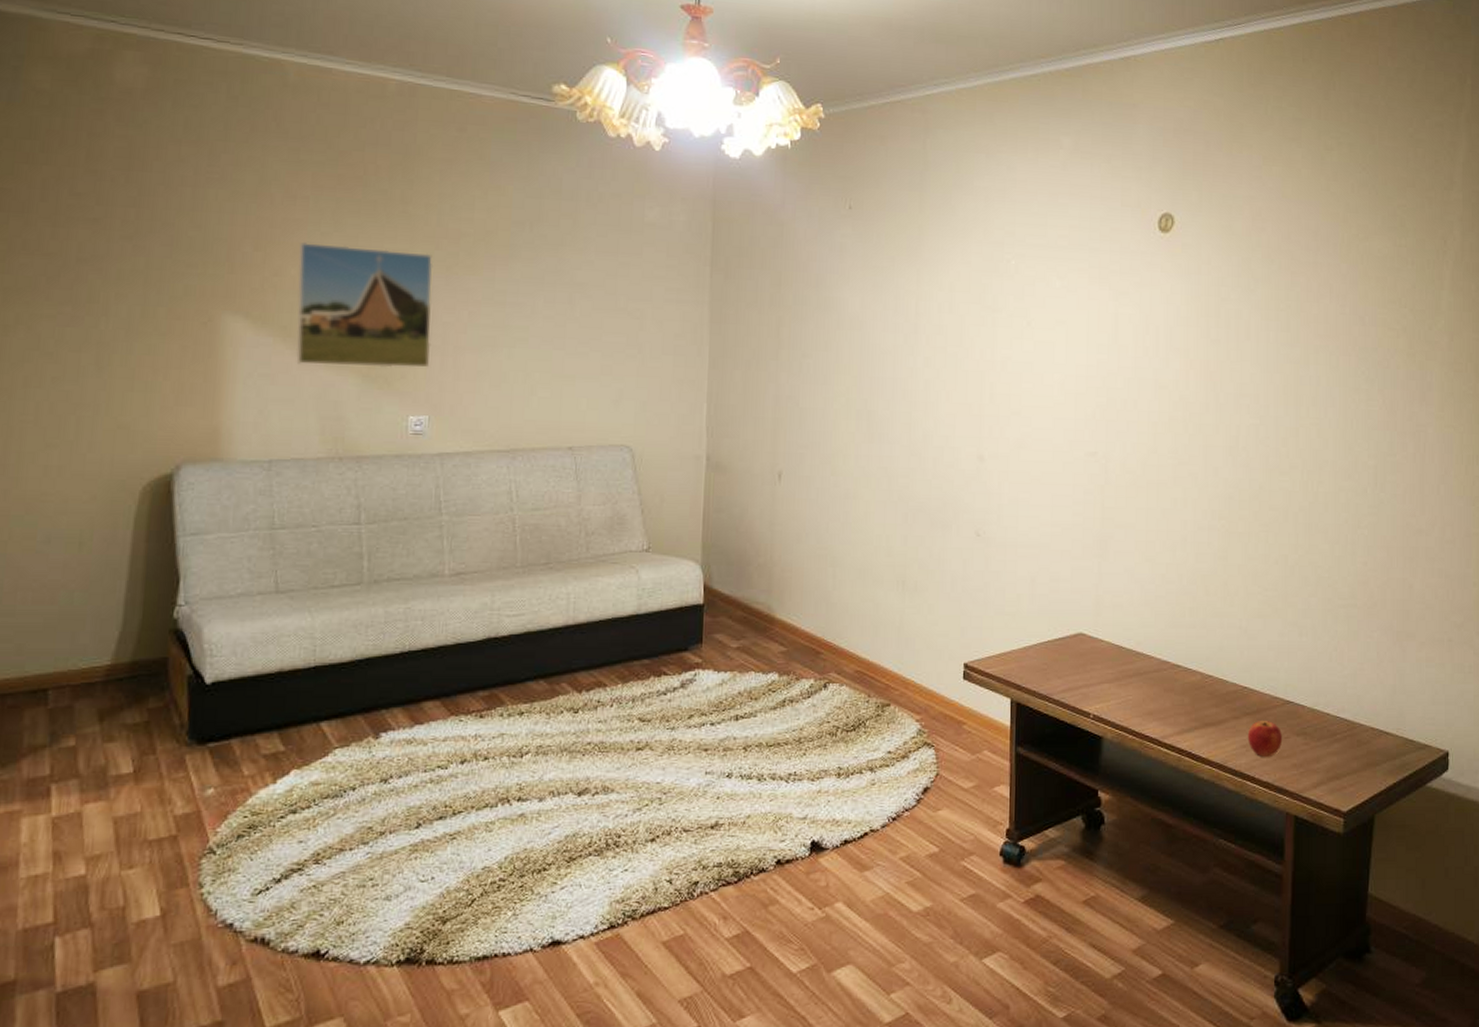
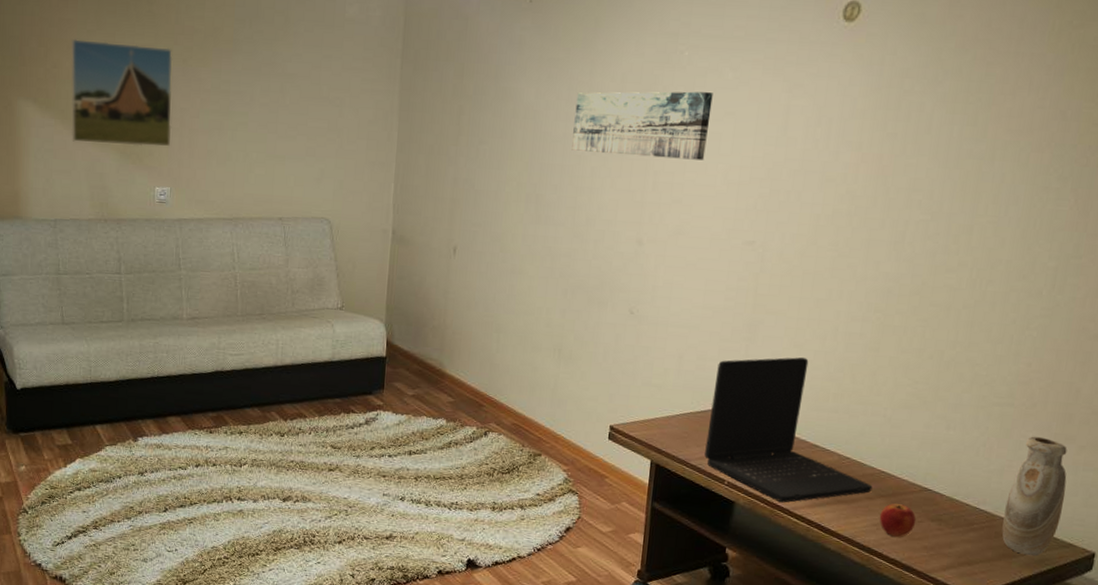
wall art: none [902,300,1043,370] -> present [571,91,713,161]
laptop: none [1067,572,1237,733] -> present [704,357,873,503]
vase: none [1363,636,1414,762] -> present [1002,436,1067,556]

